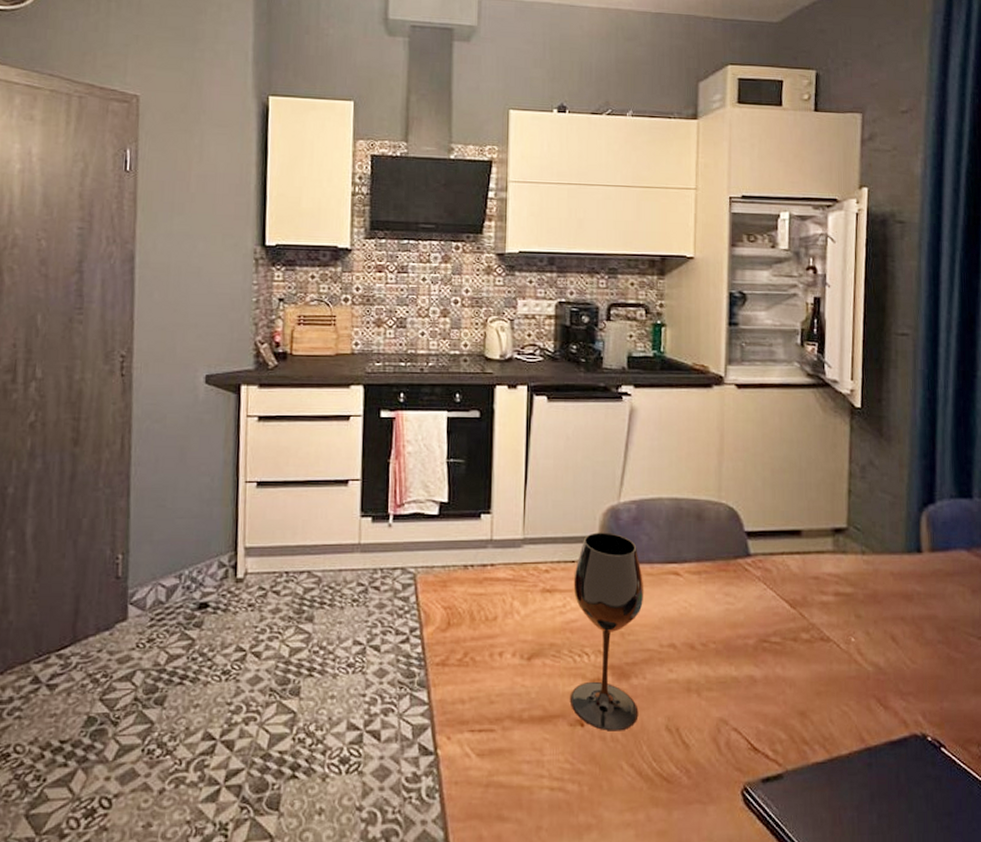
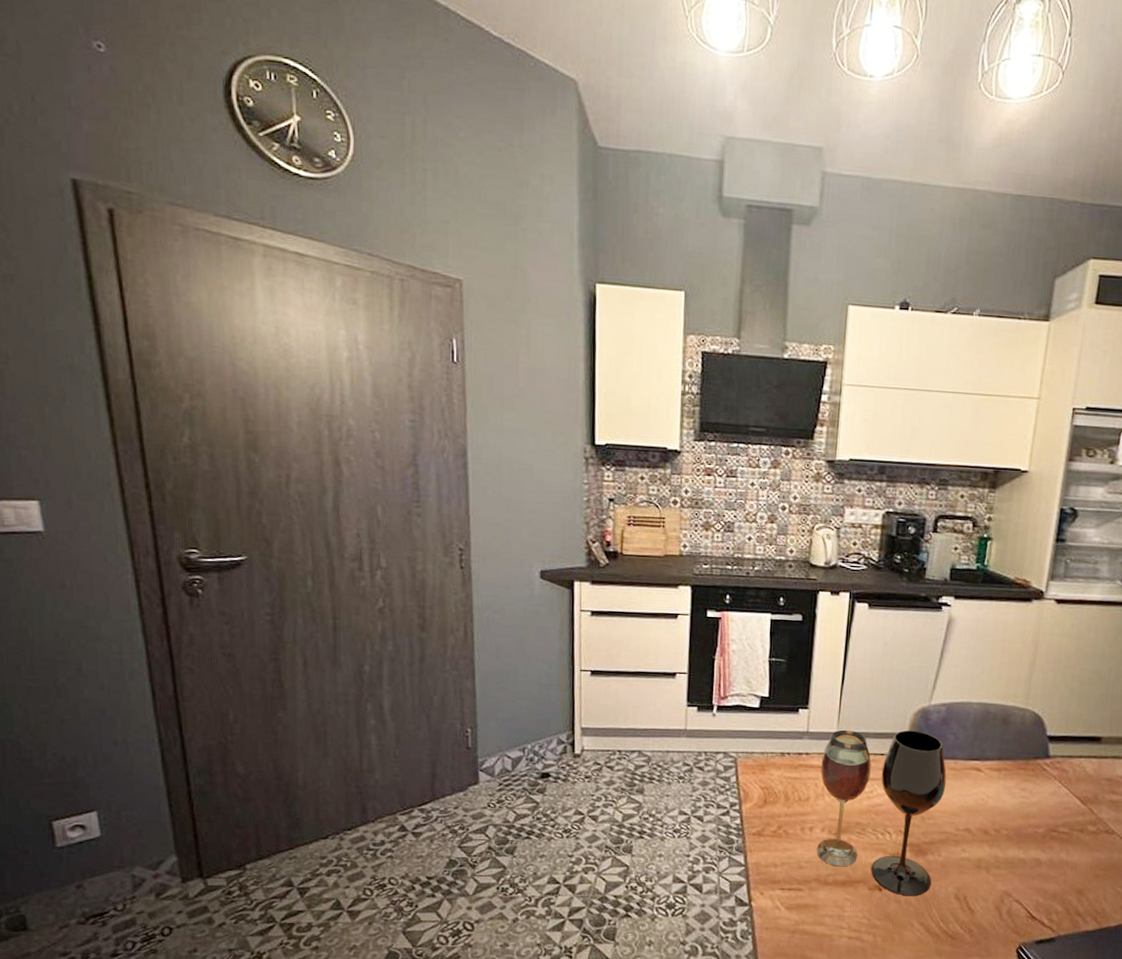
wineglass: none [508,535,562,699] -> present [817,729,872,867]

